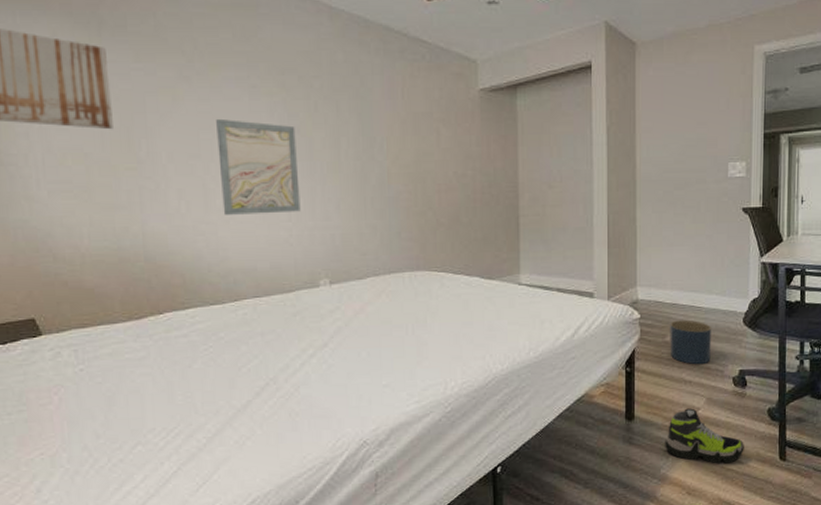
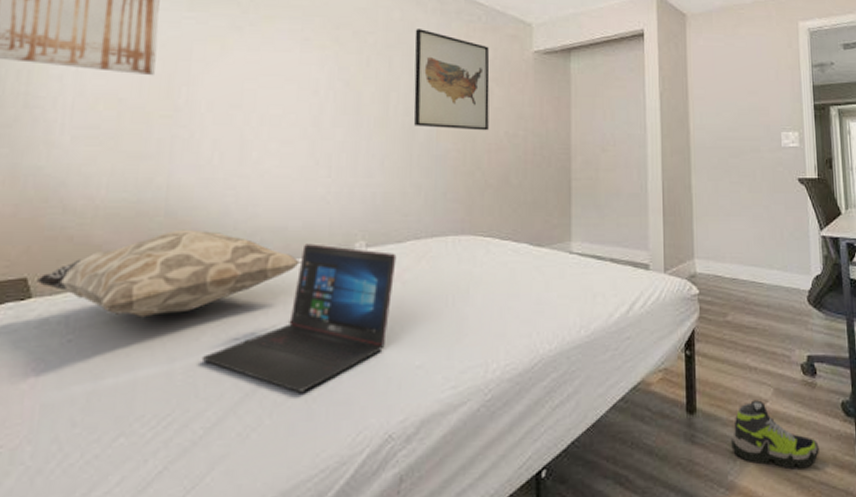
decorative pillow: none [43,272,273,350] -> present [36,229,301,318]
laptop: none [196,282,359,408] -> present [201,243,397,392]
wall art: present [216,118,301,215] -> none [258,69,345,169]
wall art: none [359,71,438,172] -> present [414,29,490,131]
planter: present [670,319,712,365] -> none [731,297,776,349]

